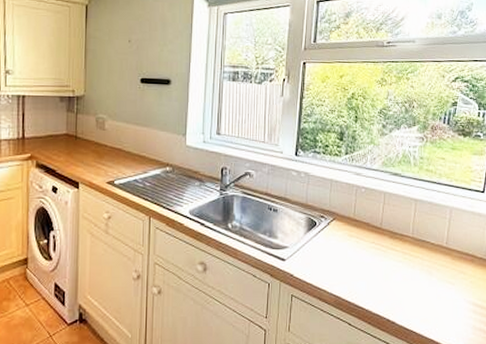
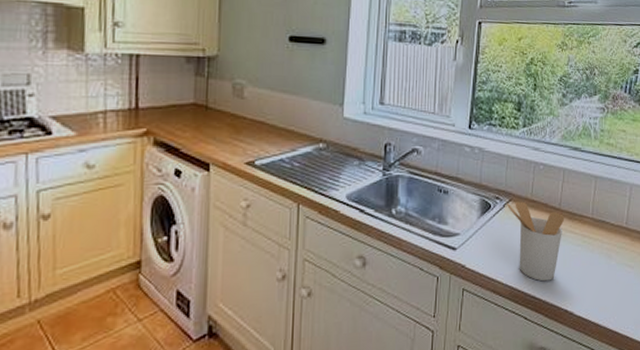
utensil holder: none [331,220,386,293] -> present [507,201,565,282]

